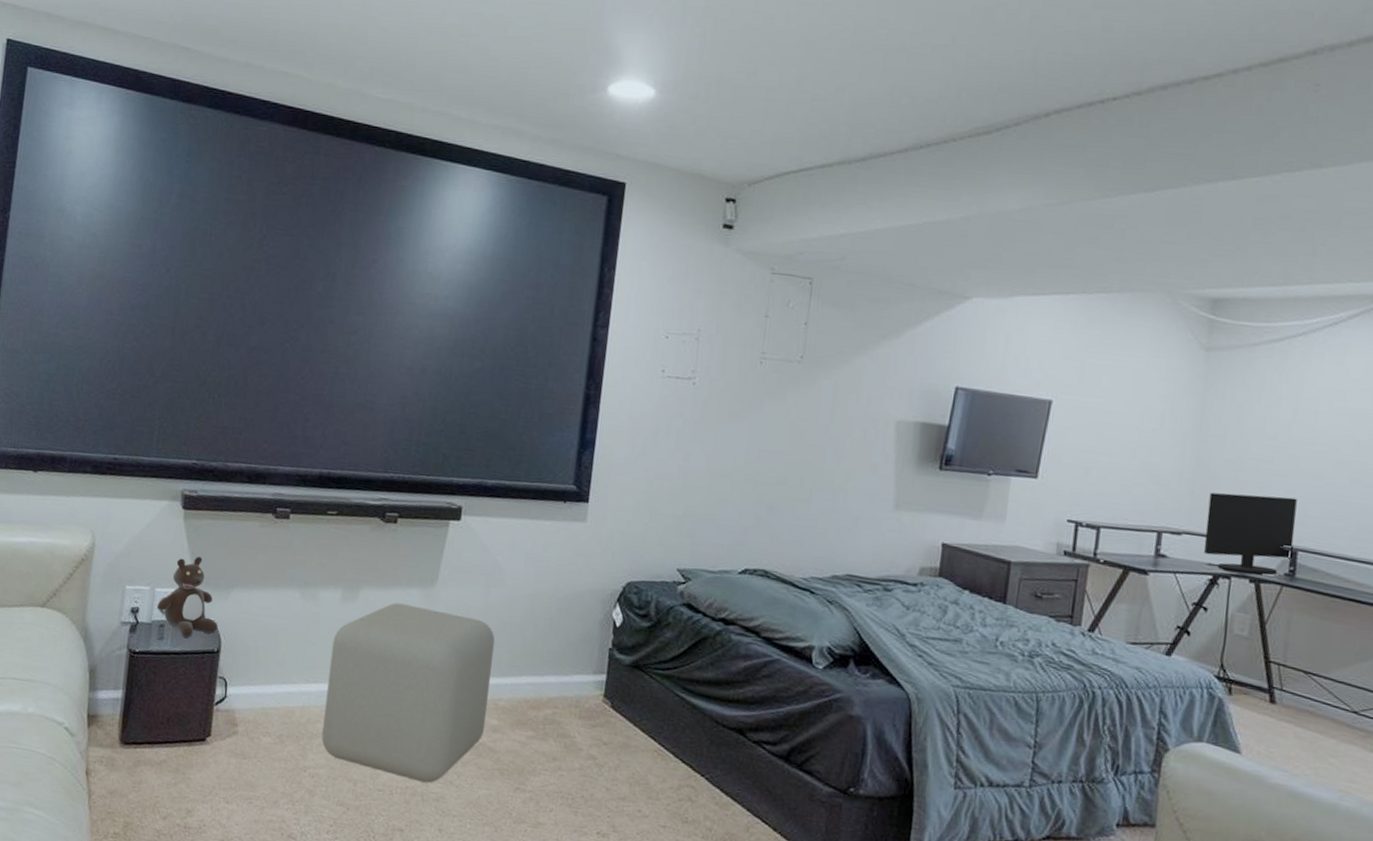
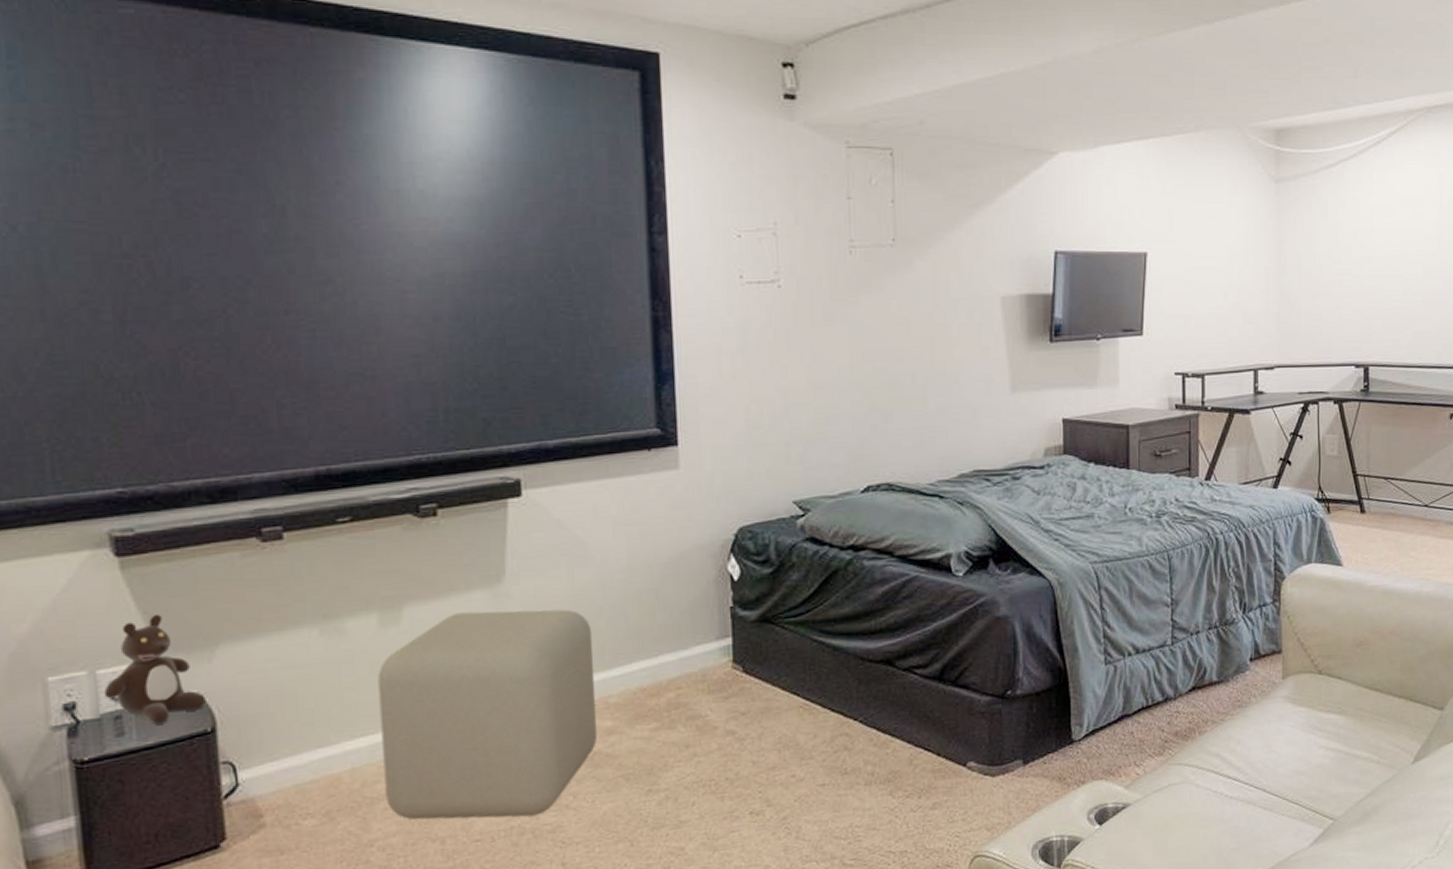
monitor: present [1204,492,1297,576] -> none [1293,316,1365,397]

